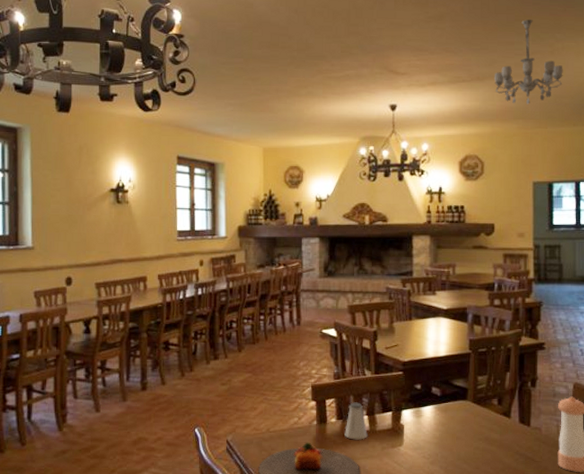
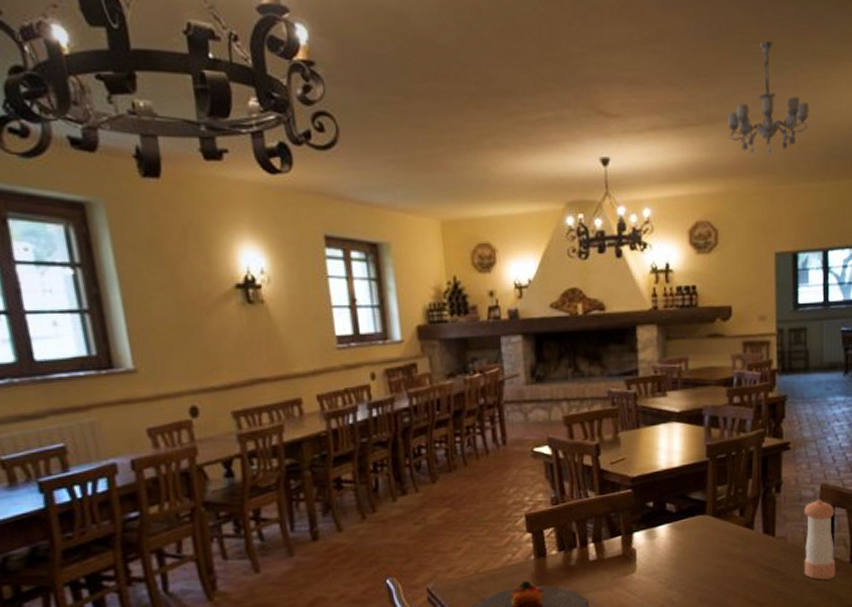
saltshaker: present [344,402,368,440] -> none [568,529,595,572]

